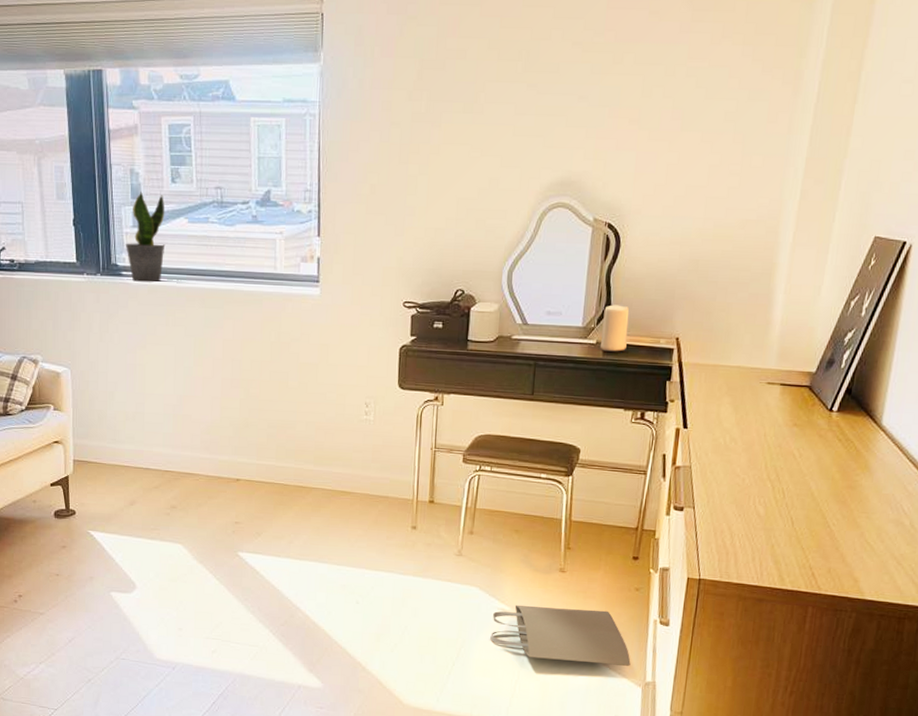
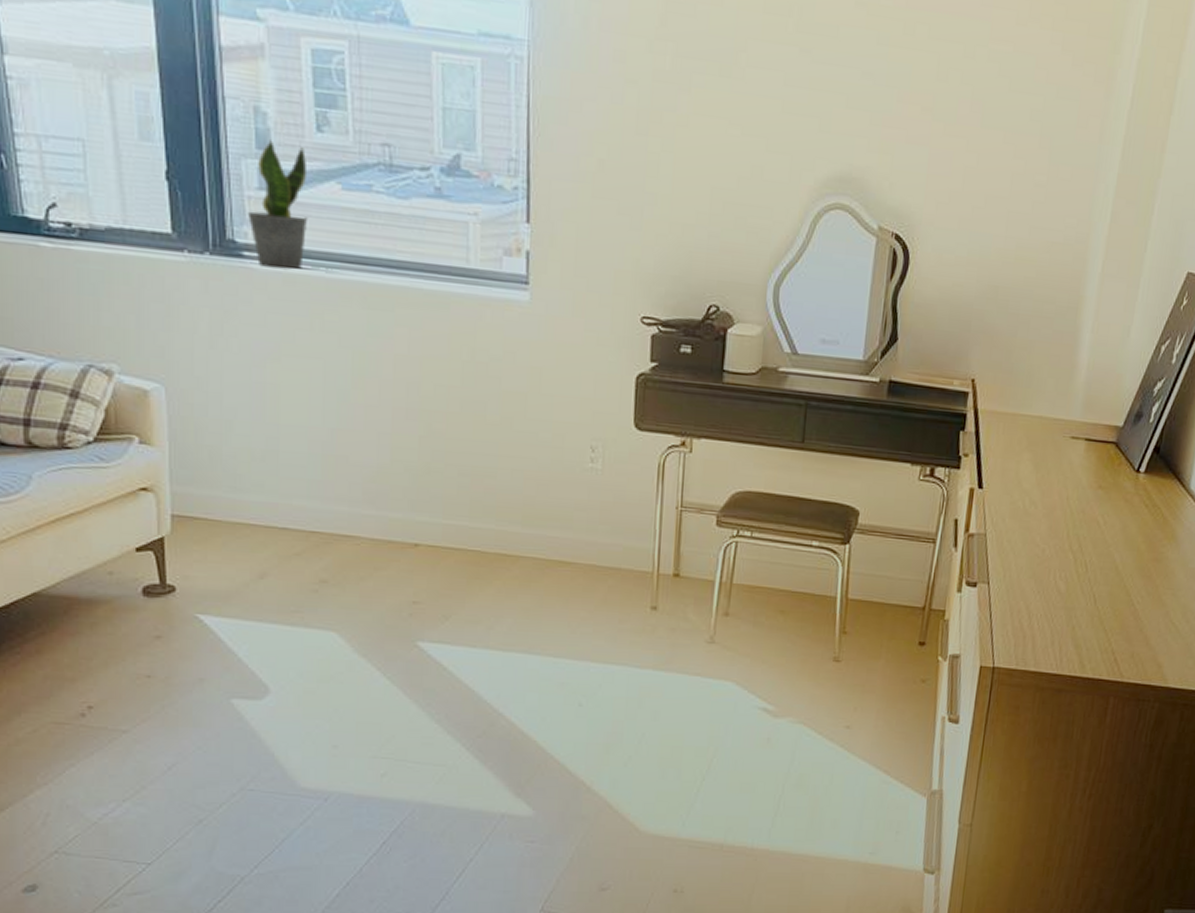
tote bag: present [490,604,631,667] -> none [749,702,915,774]
candle: present [599,305,630,352] -> none [883,335,919,394]

